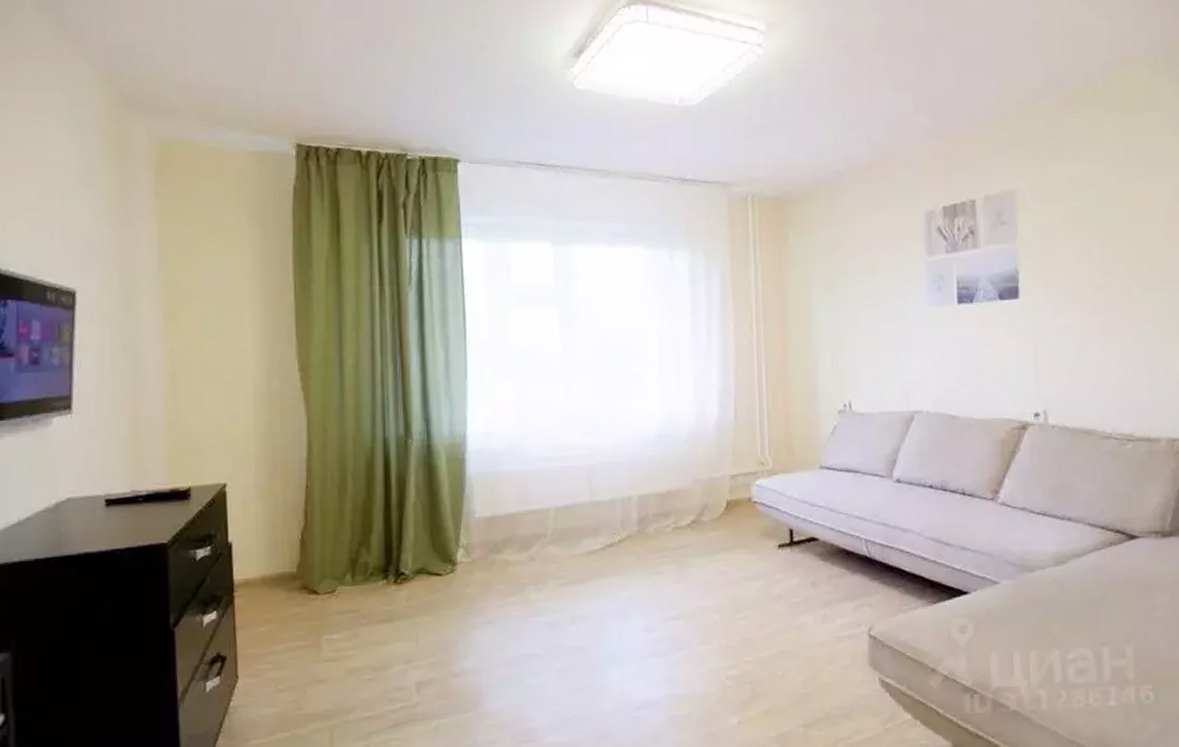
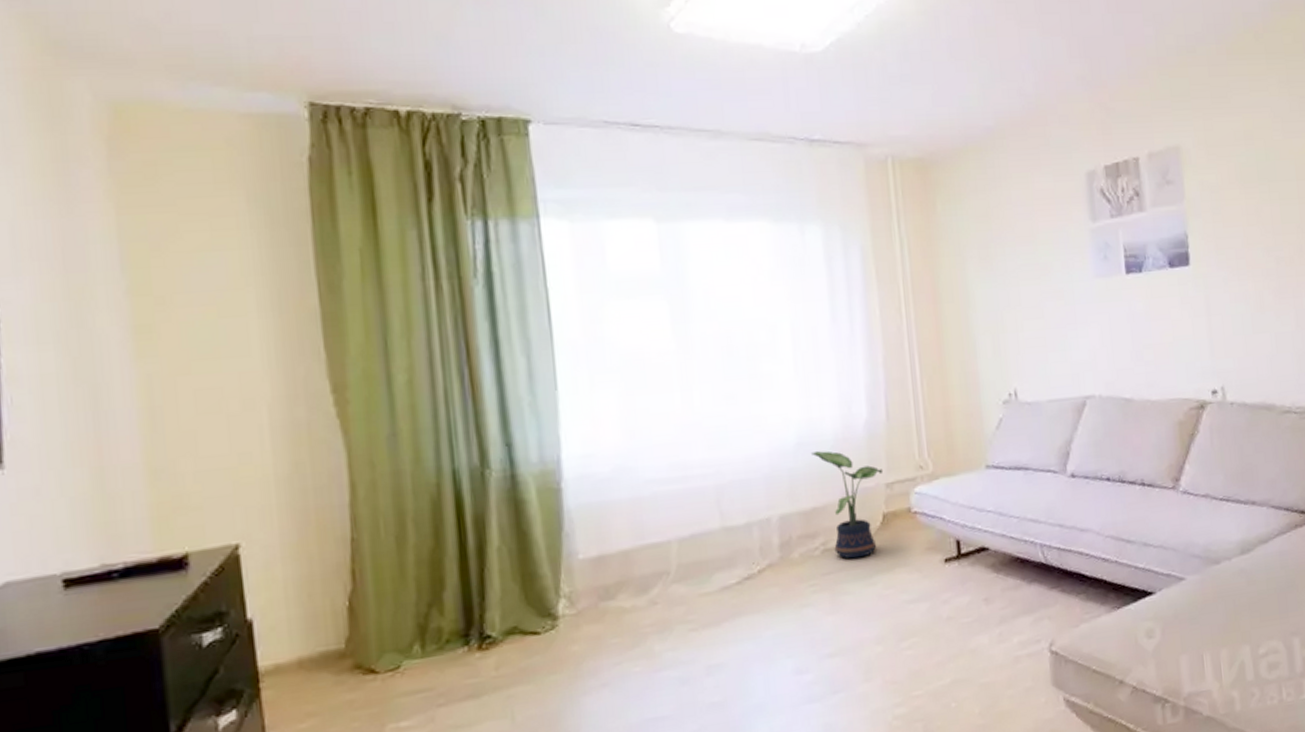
potted plant: none [668,443,729,537] -> present [810,451,884,559]

